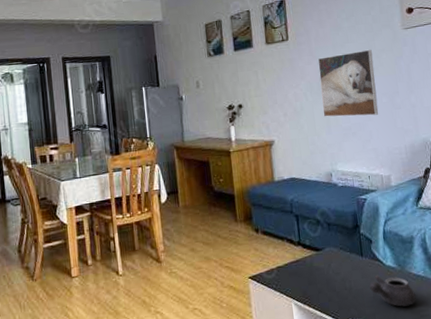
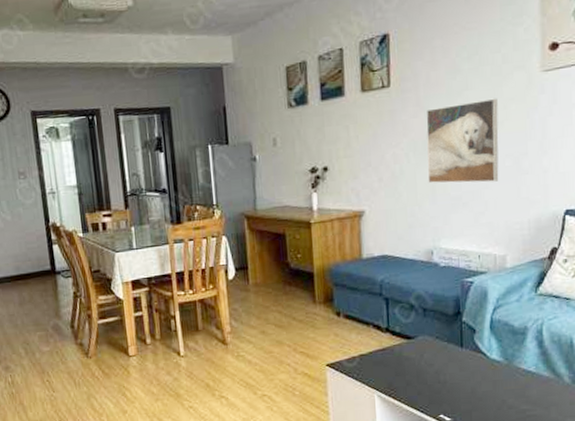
teapot: present [369,275,416,307] -> none [468,368,523,405]

